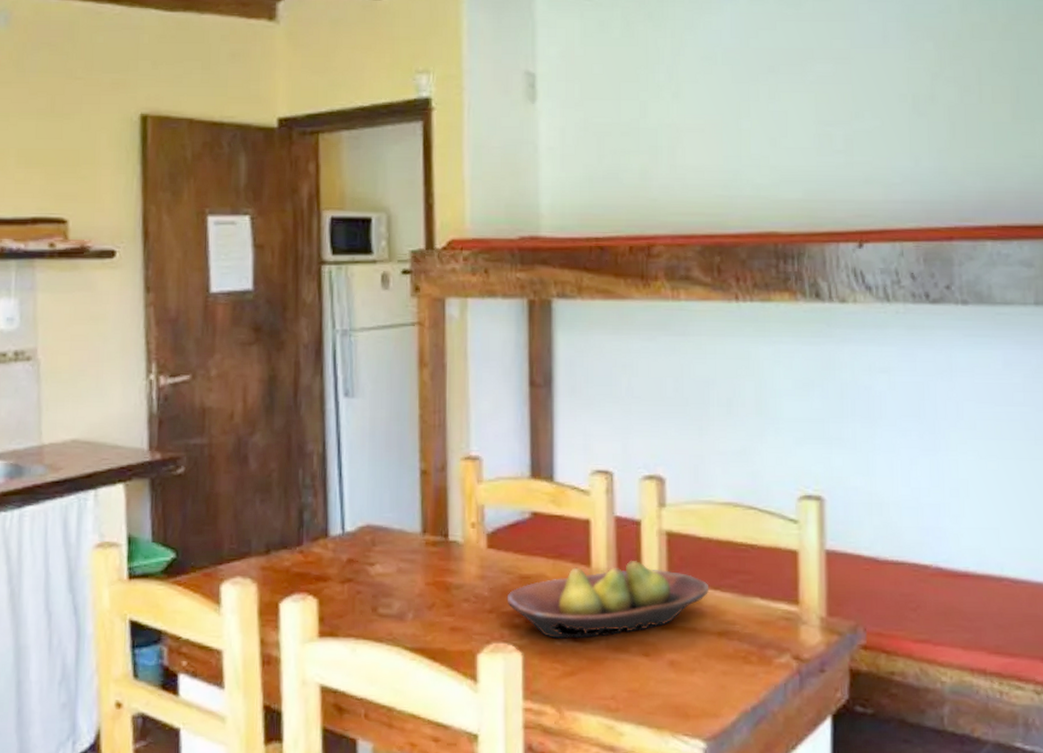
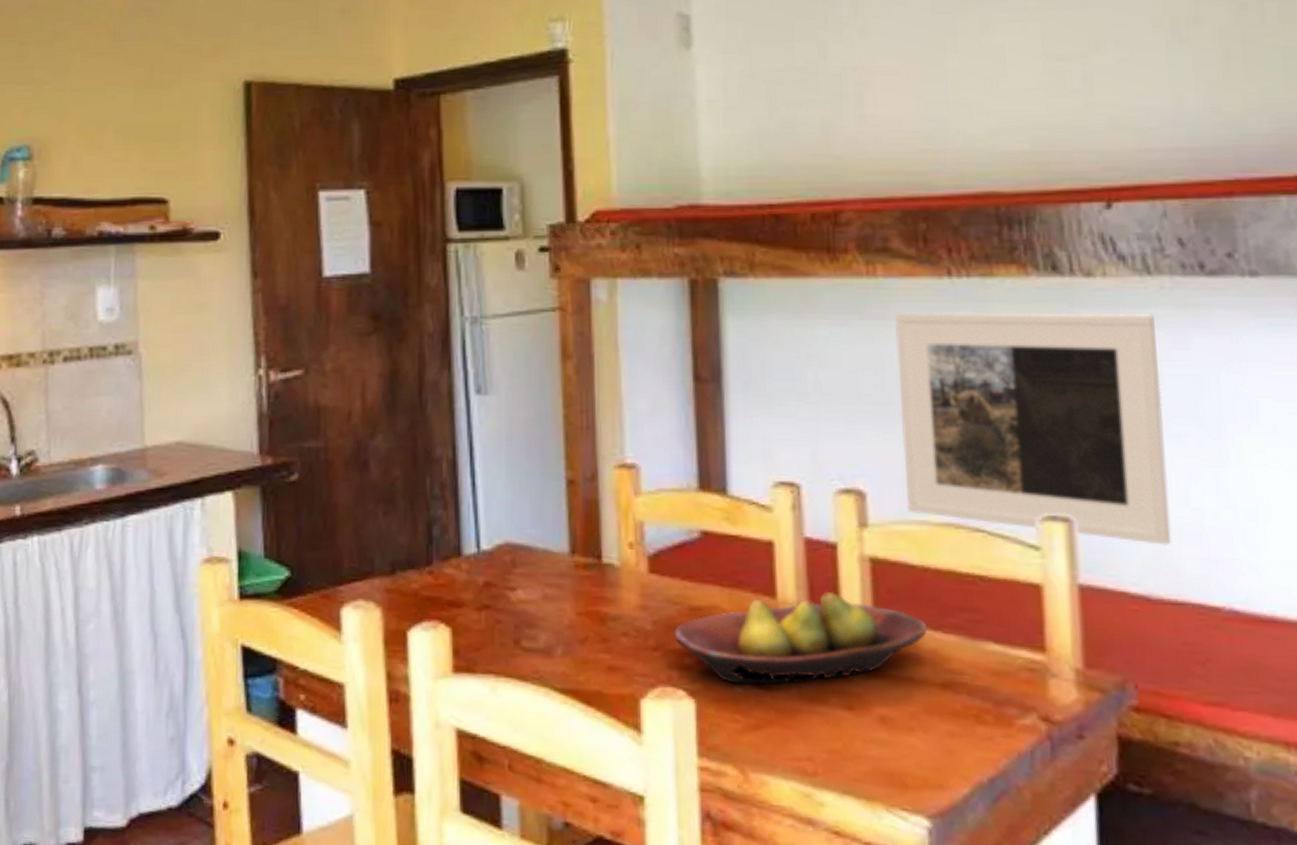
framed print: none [692,330,896,518] -> present [894,312,1172,545]

